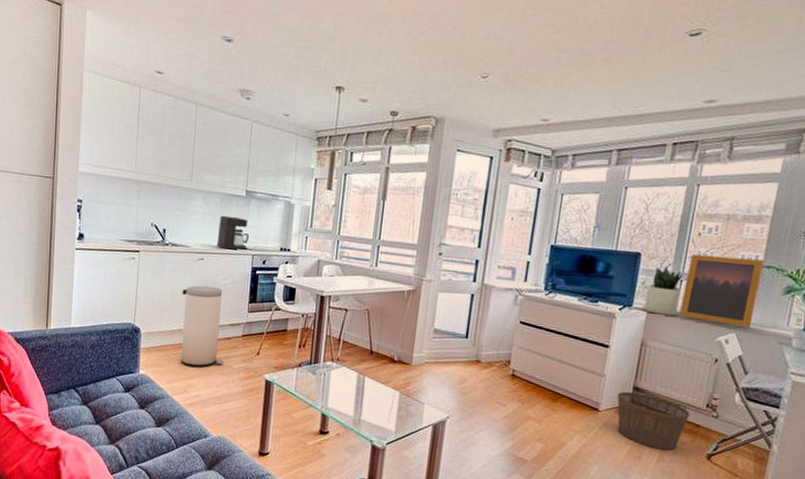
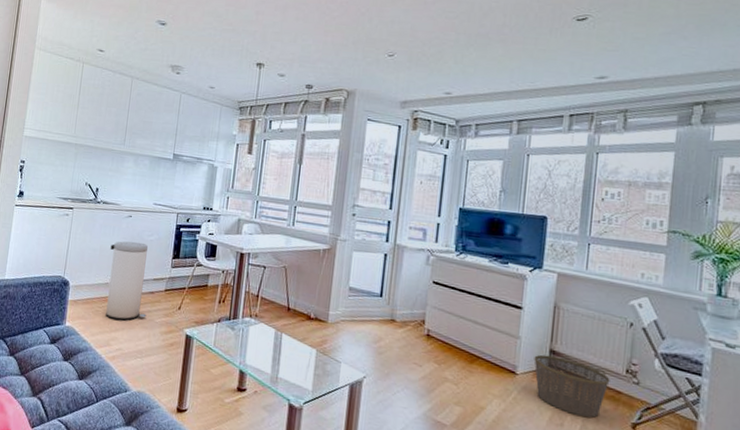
coffee maker: present [216,215,249,251] -> none [144,176,175,210]
planter: present [641,267,685,316] -> none [552,230,592,279]
picture frame: present [679,254,765,329] -> none [590,218,670,293]

